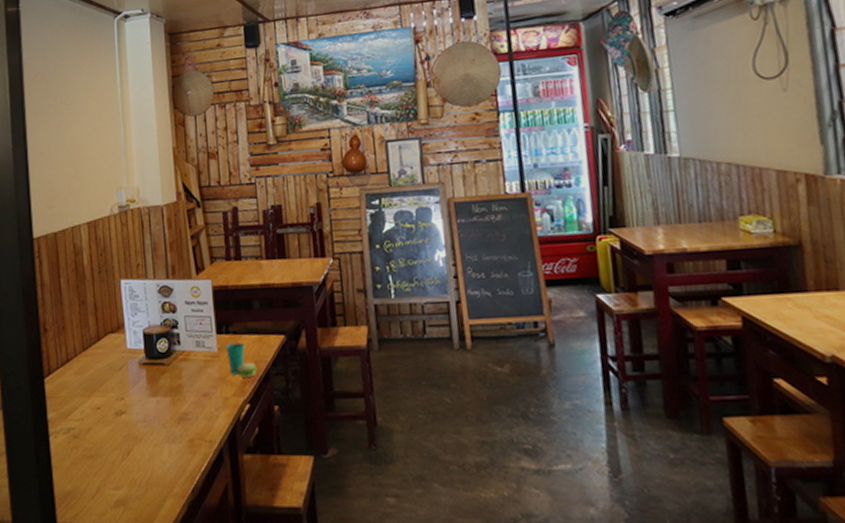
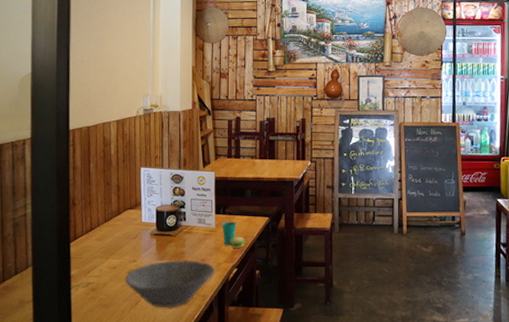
bowl: none [112,395,222,459] -> present [125,260,215,308]

